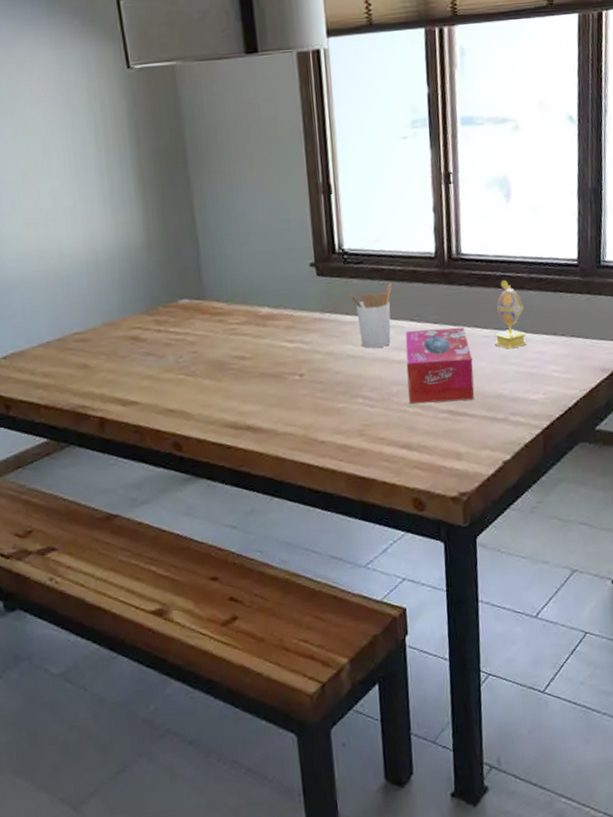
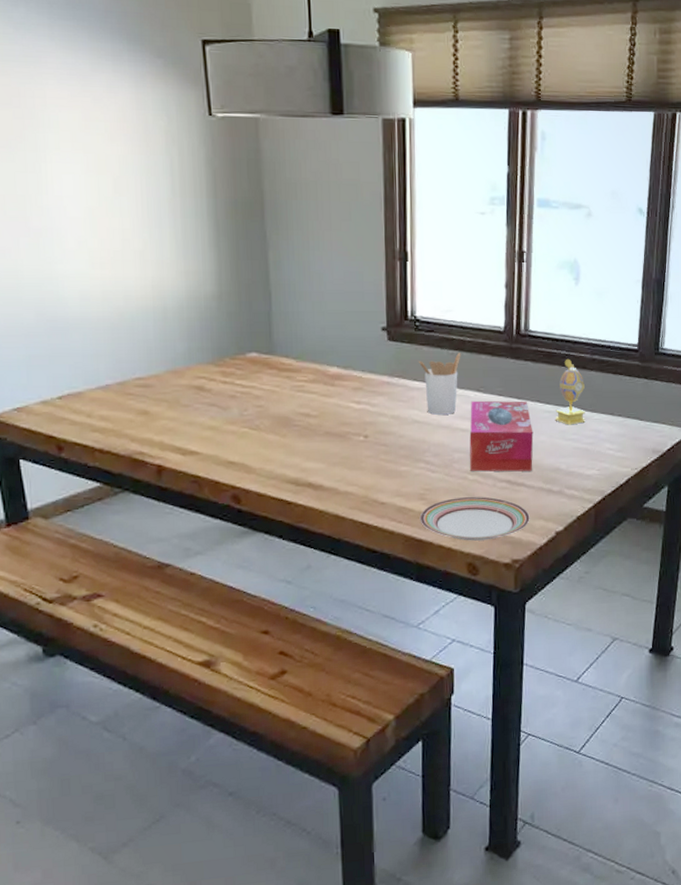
plate: none [361,429,475,476] -> present [419,496,530,541]

